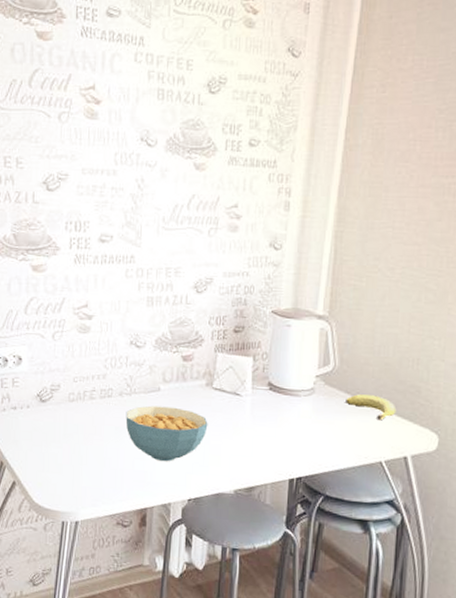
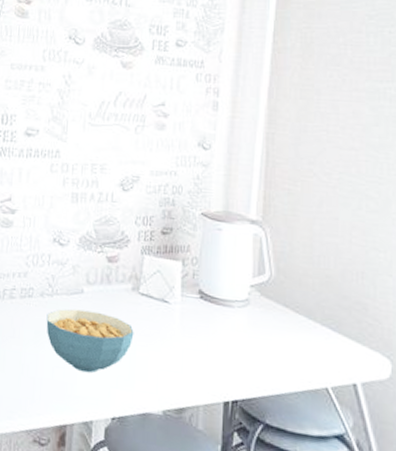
fruit: present [346,394,397,421] -> none [284,308,342,340]

